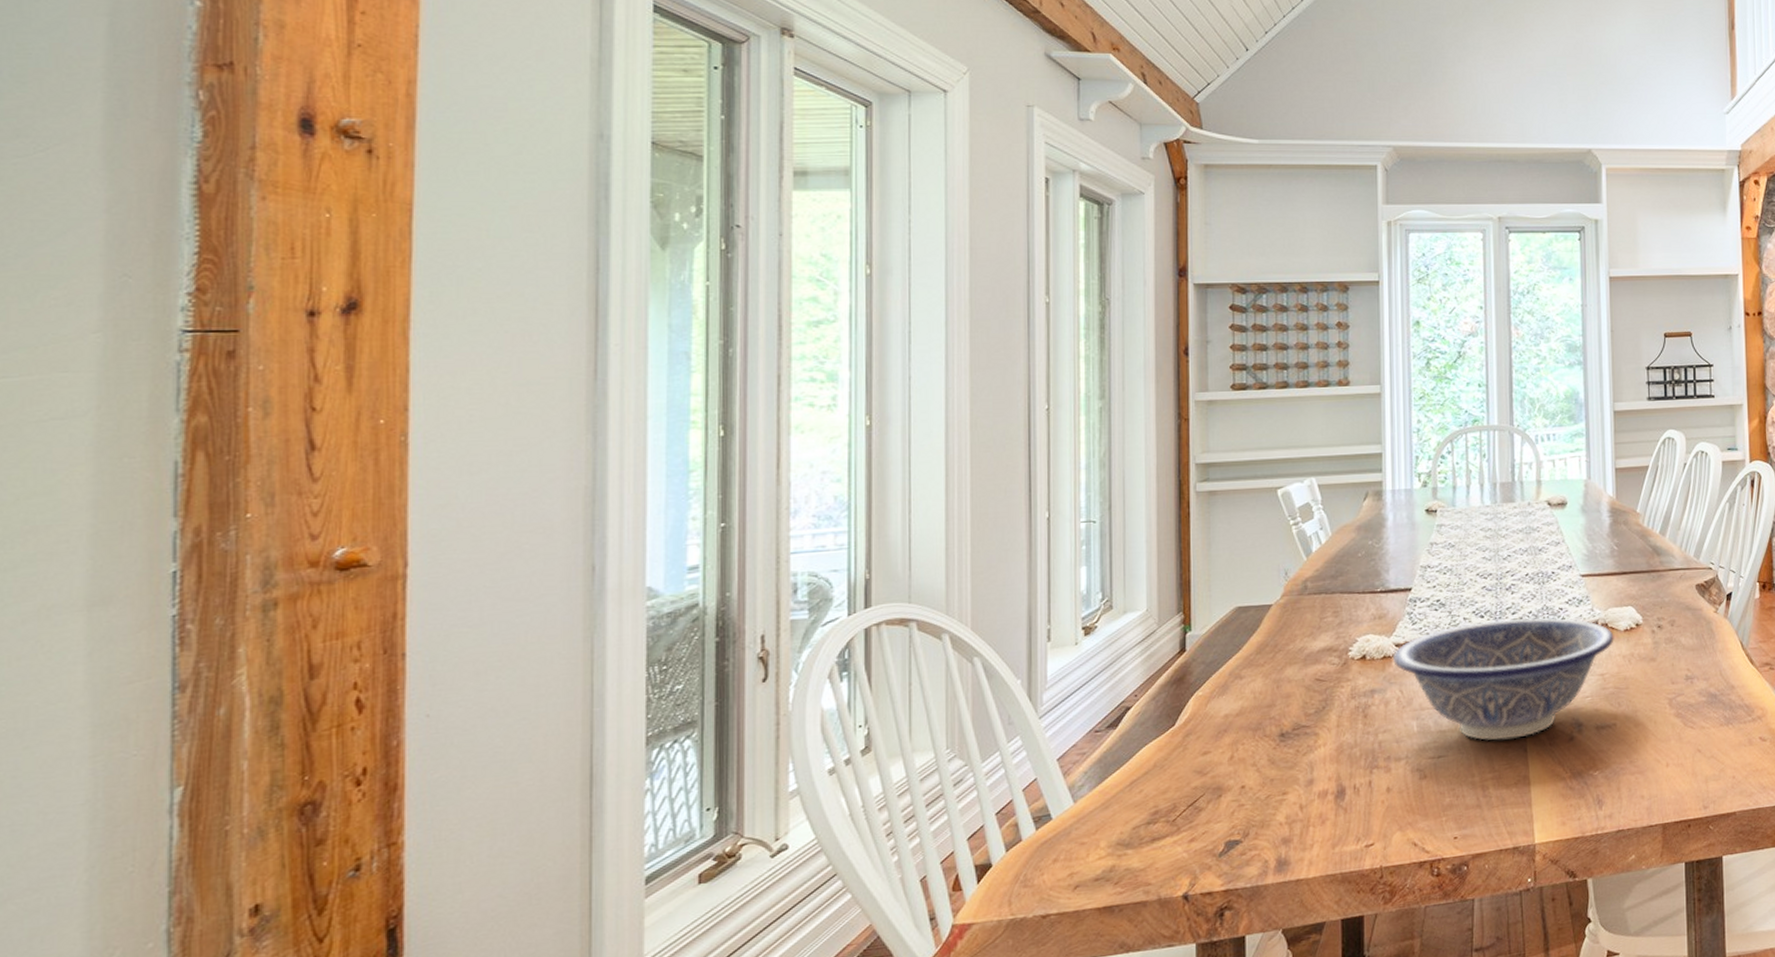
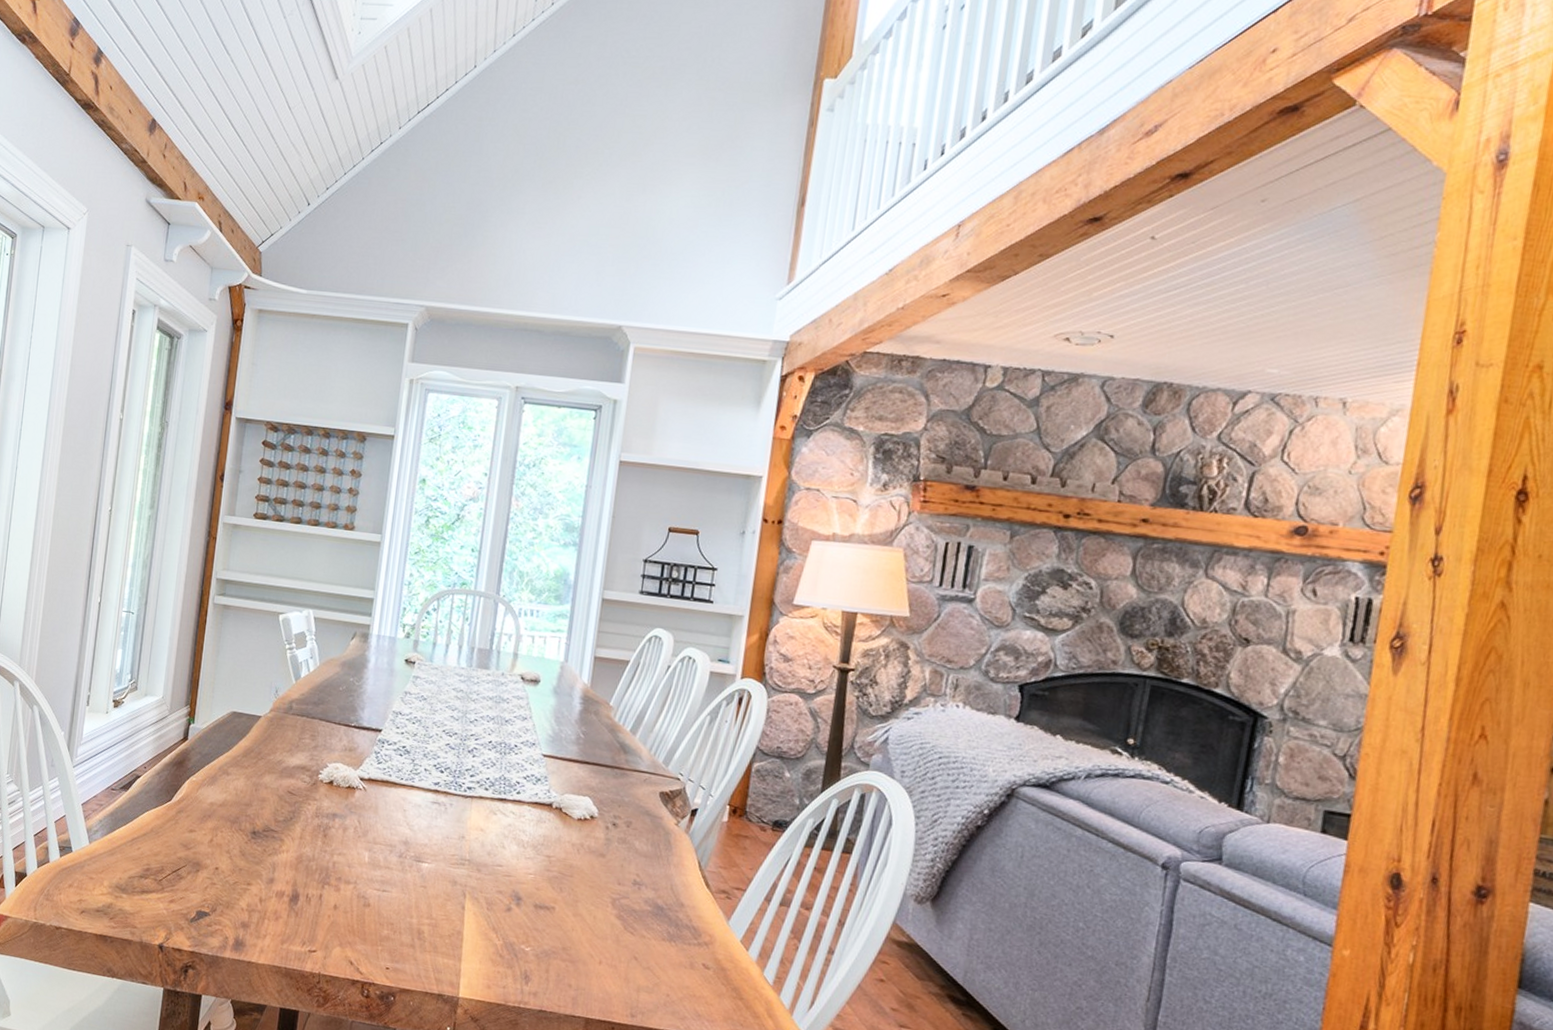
decorative bowl: present [1393,617,1614,741] -> none [356,774,567,896]

